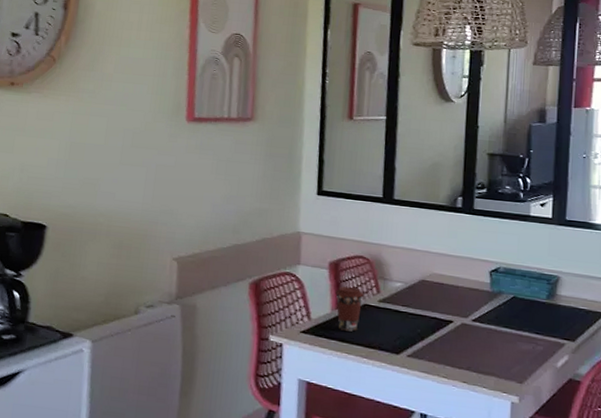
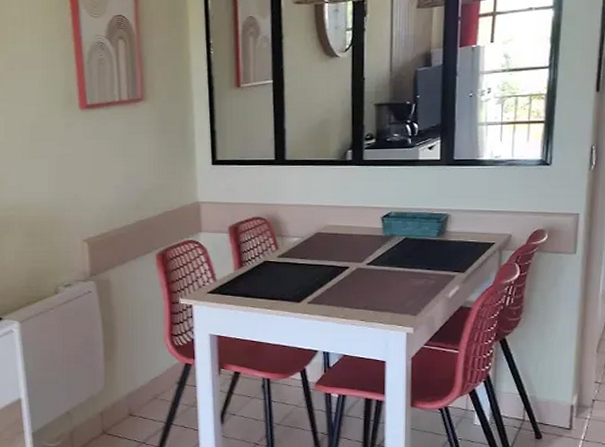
coffee cup: present [335,286,364,332] -> none [237,246,264,287]

